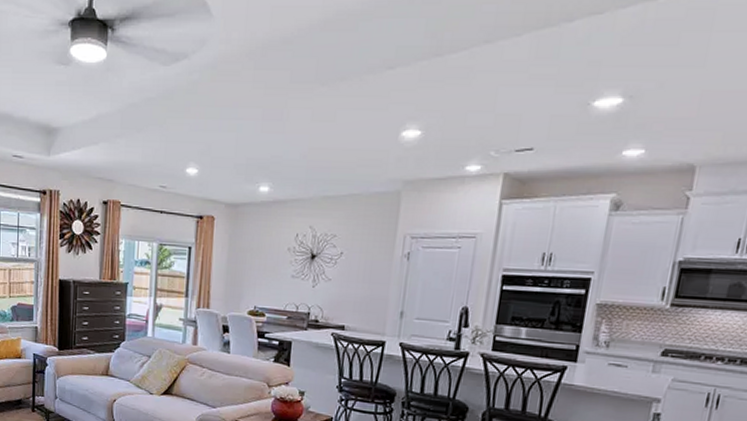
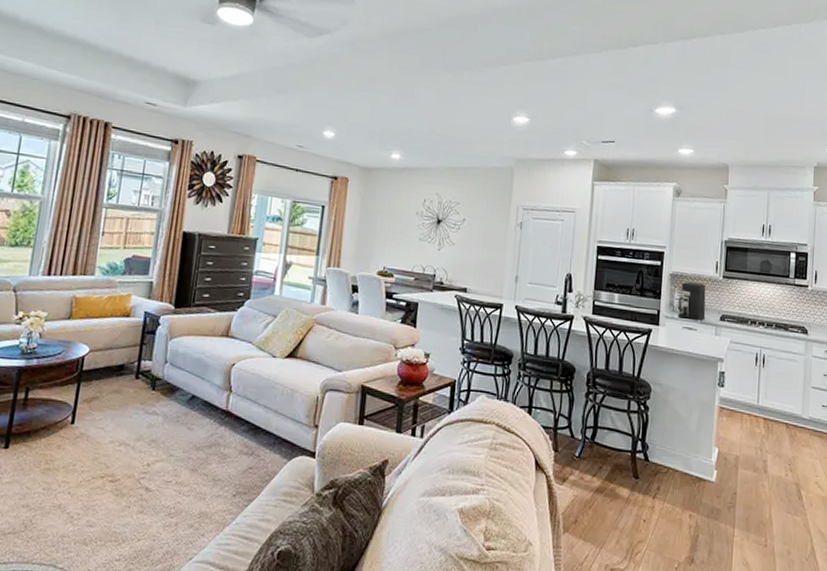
coffee maker: none [603,311,646,357] -> present [678,281,706,321]

